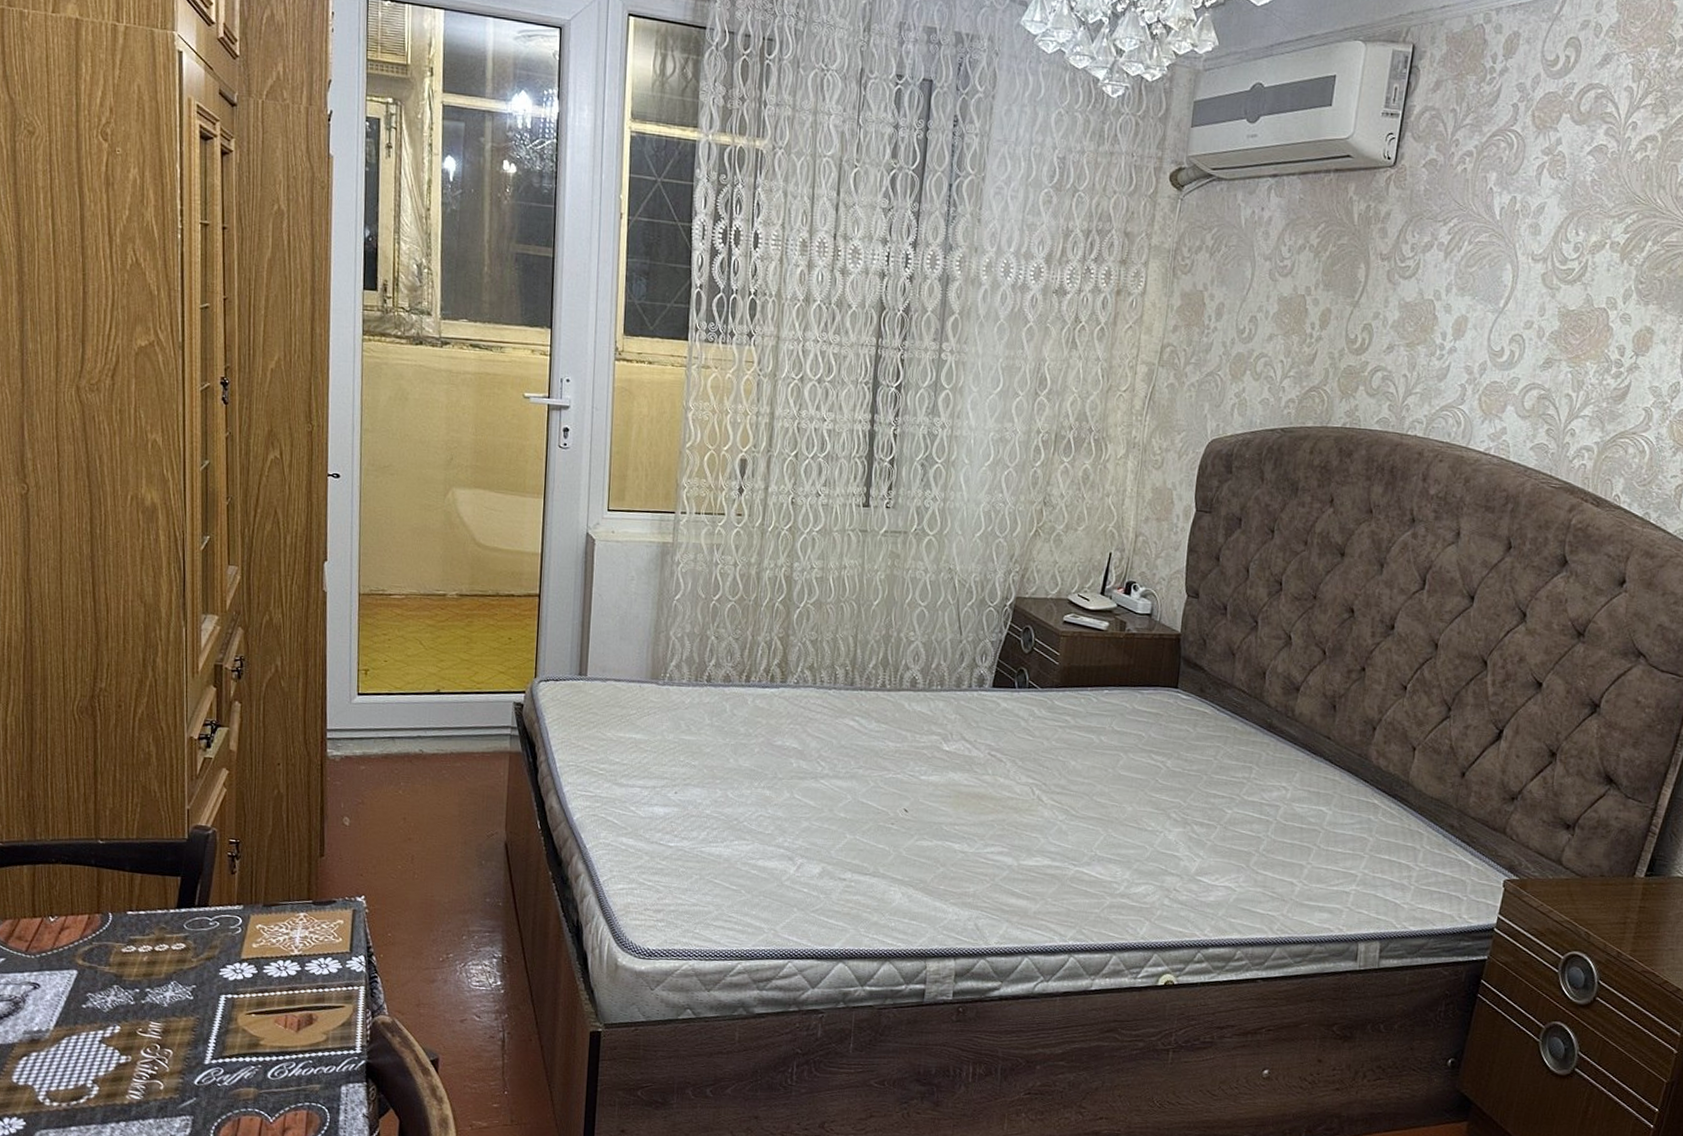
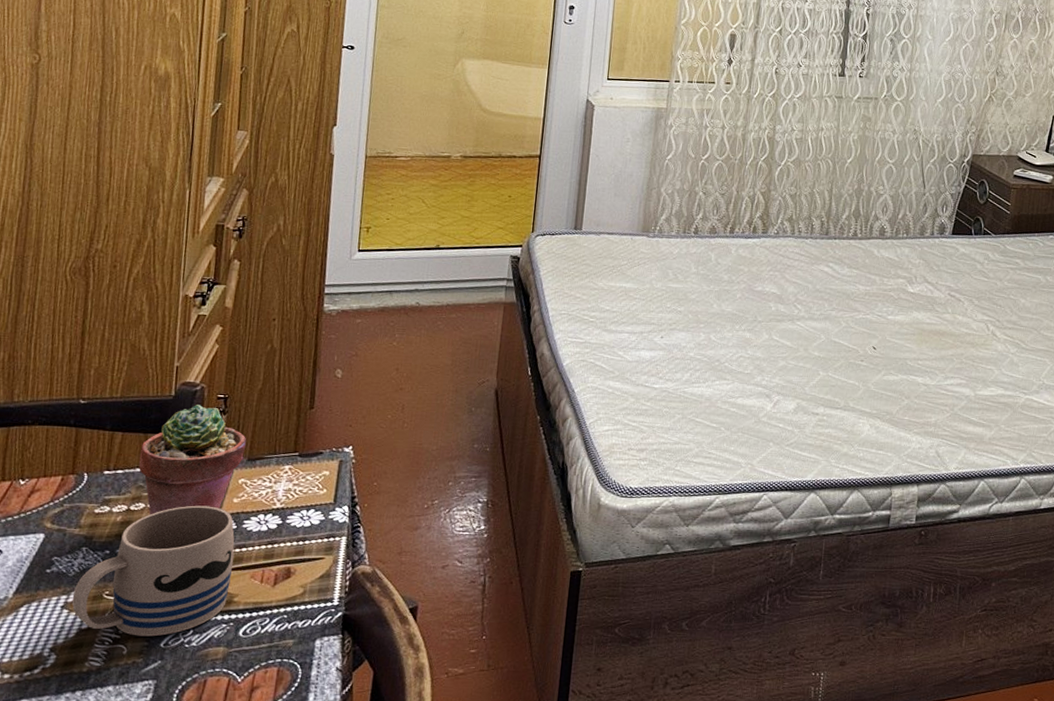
mug: none [108,948,258,1074] -> present [72,505,235,637]
potted succulent: none [159,848,261,957] -> present [138,405,247,515]

